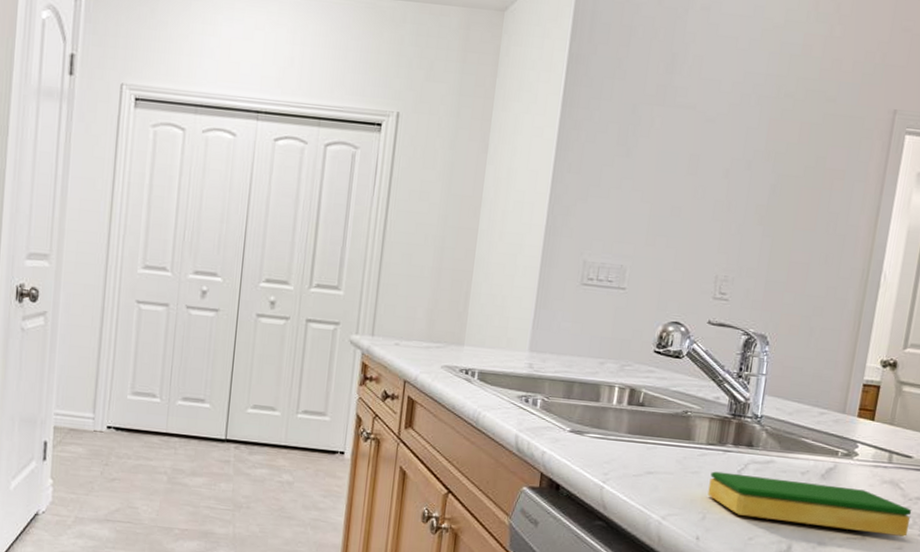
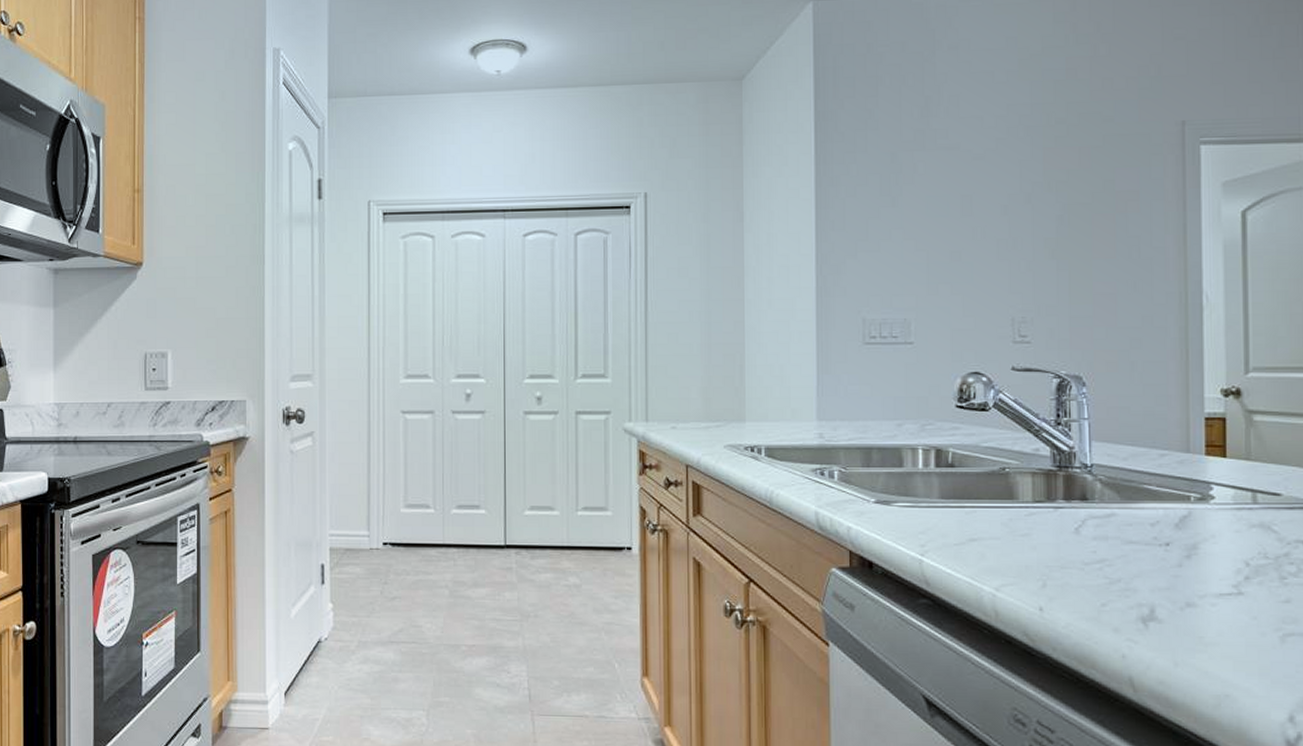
dish sponge: present [707,471,912,537] -> none [1044,531,1294,587]

